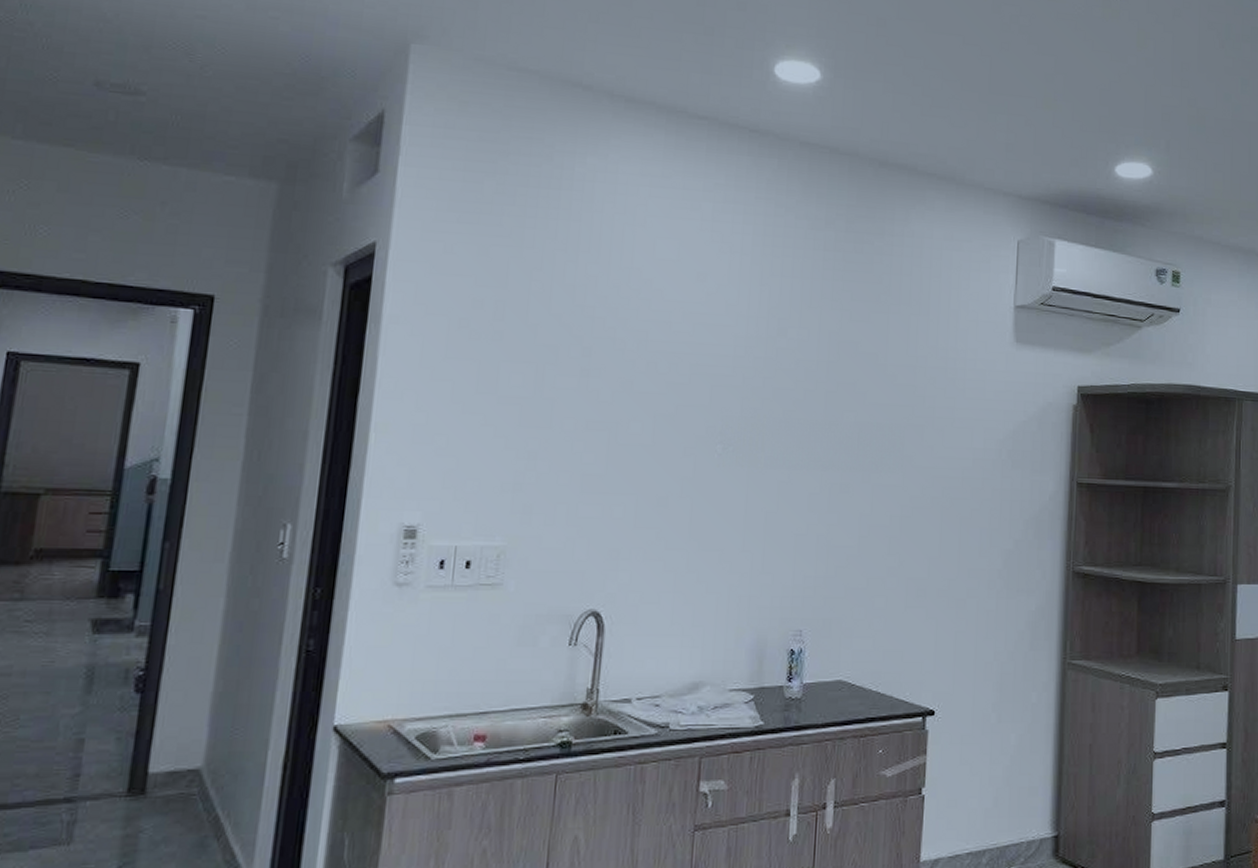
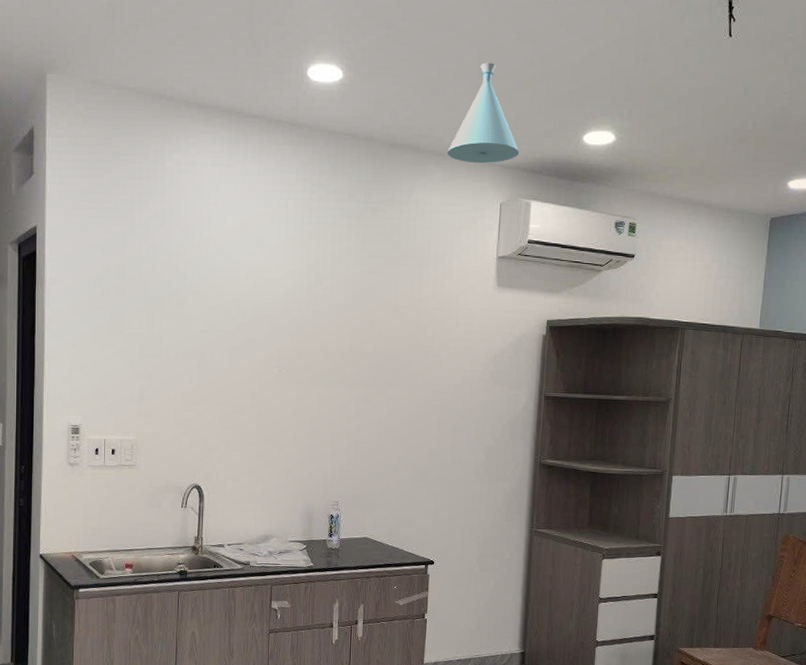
pendant light: none [952,75,1041,193] -> present [447,62,520,163]

